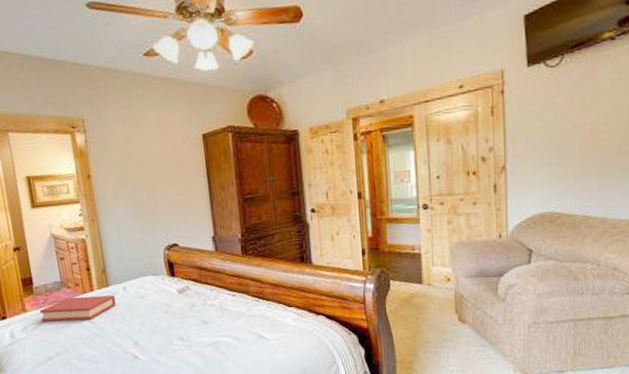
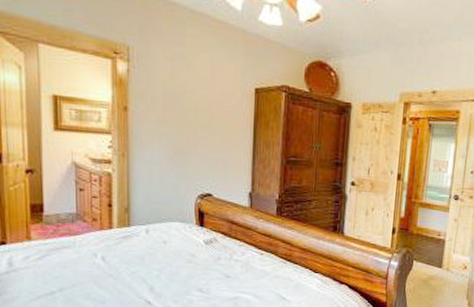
hardback book: present [39,295,117,322] -> none [46,231,136,258]

